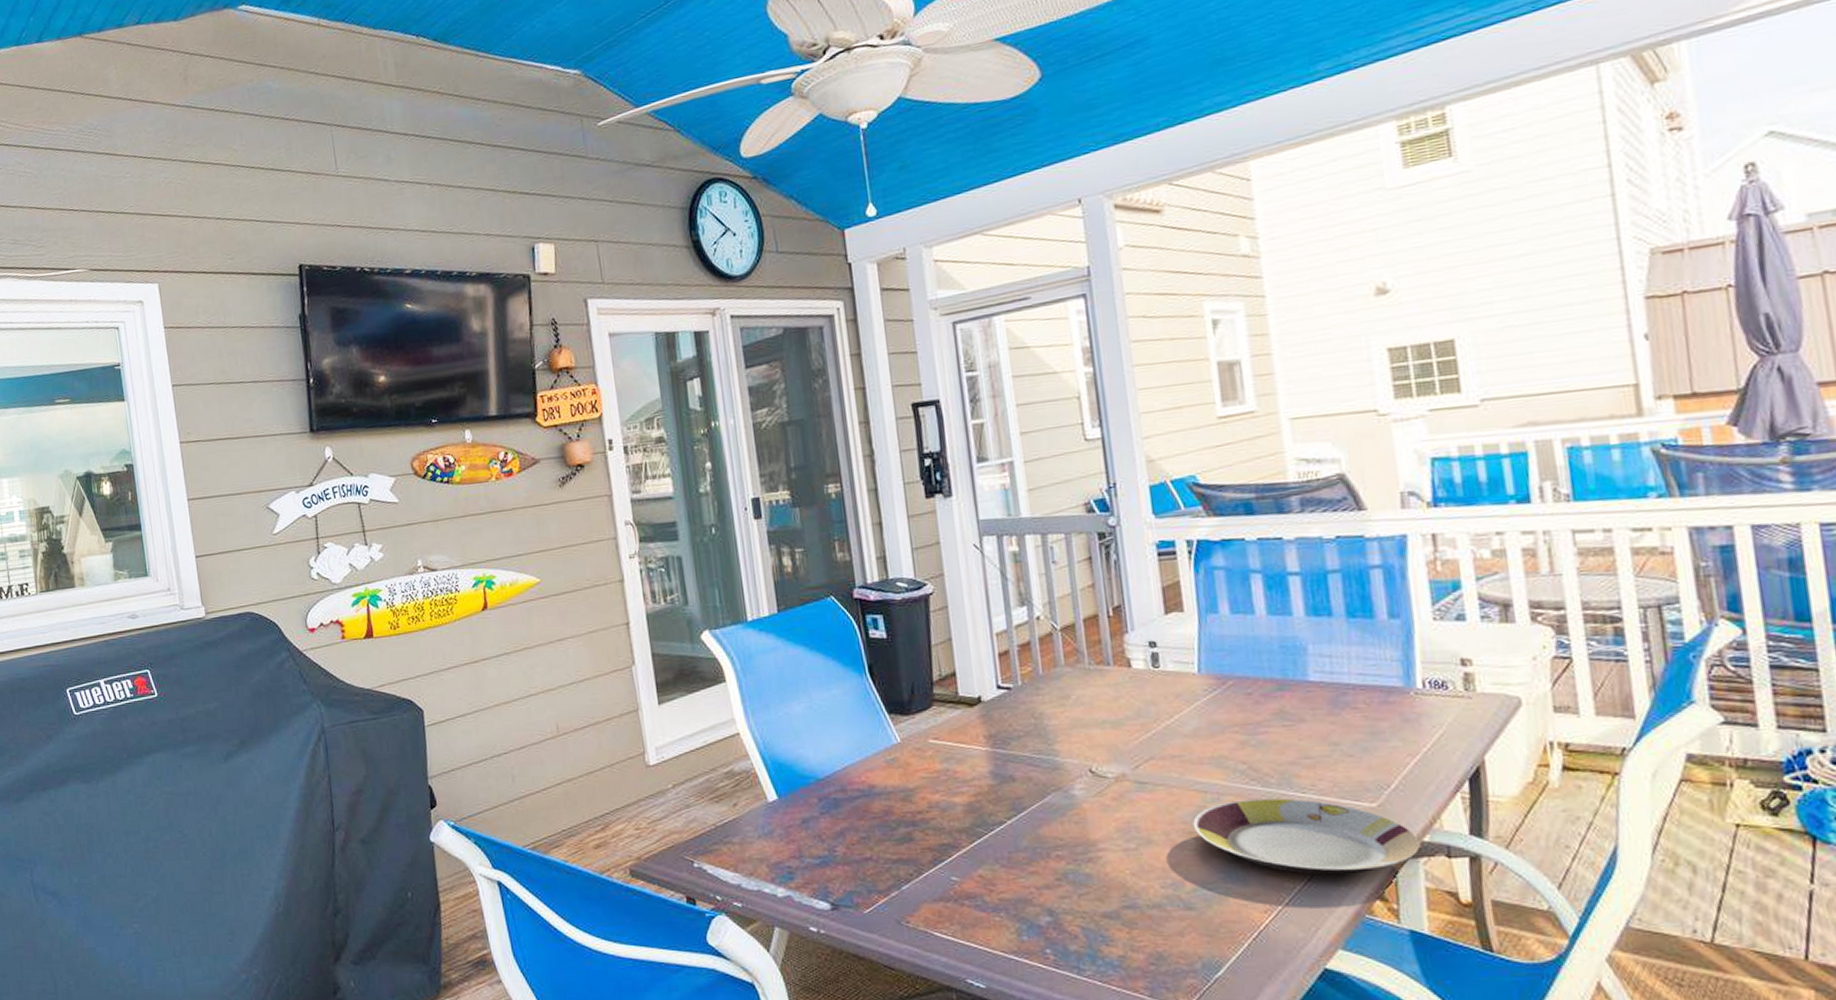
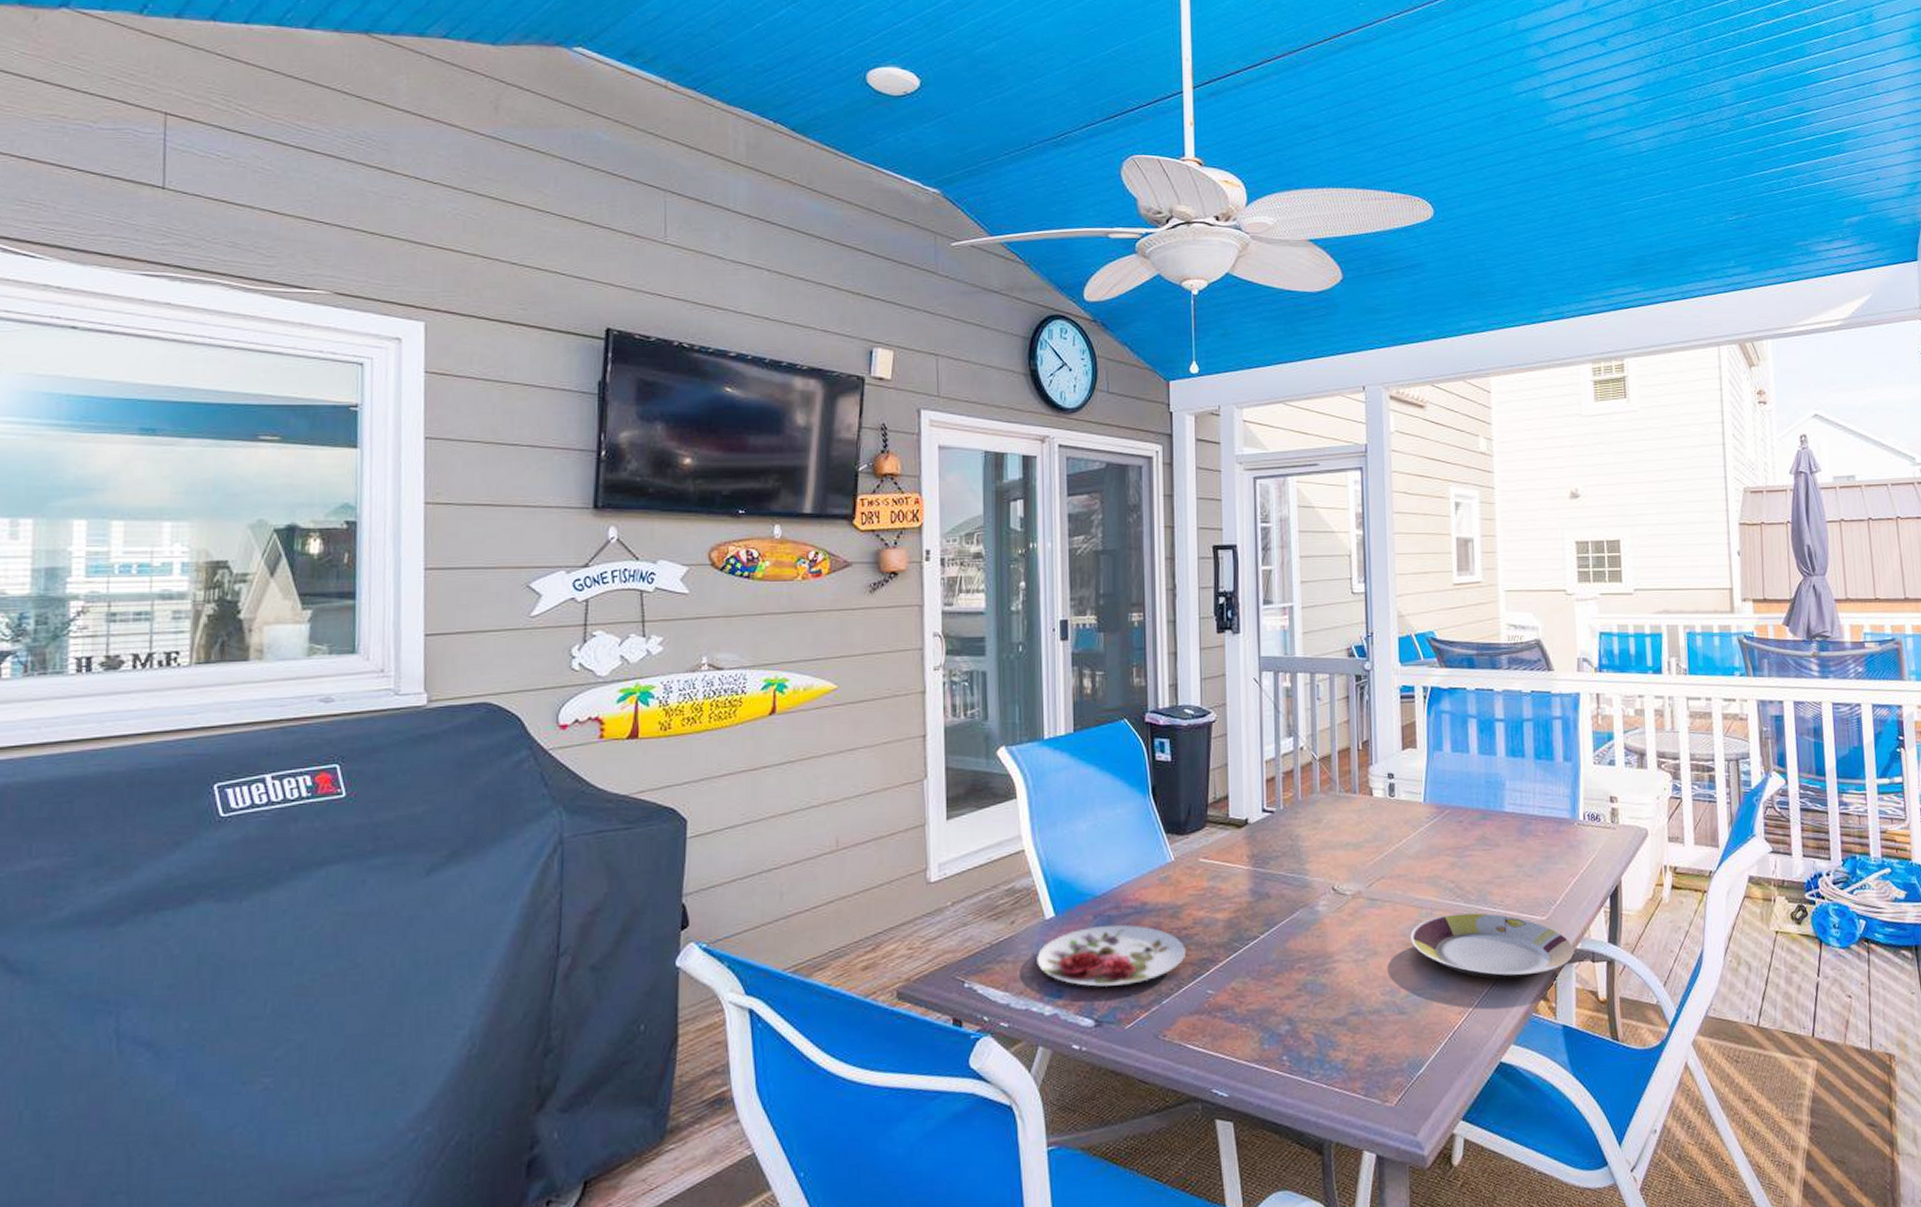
plate: none [763,807,923,870] -> present [1037,924,1185,987]

